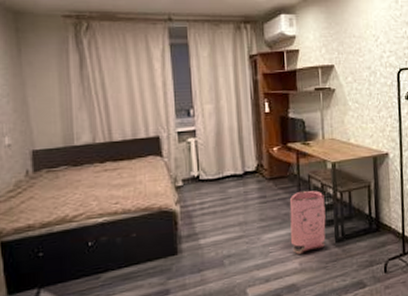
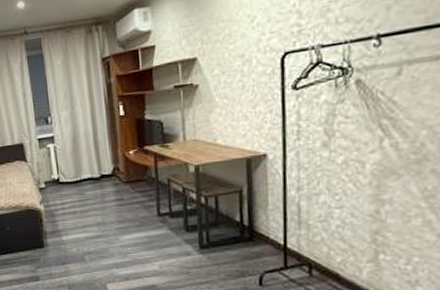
bag: present [289,190,326,254] -> none [147,194,188,257]

